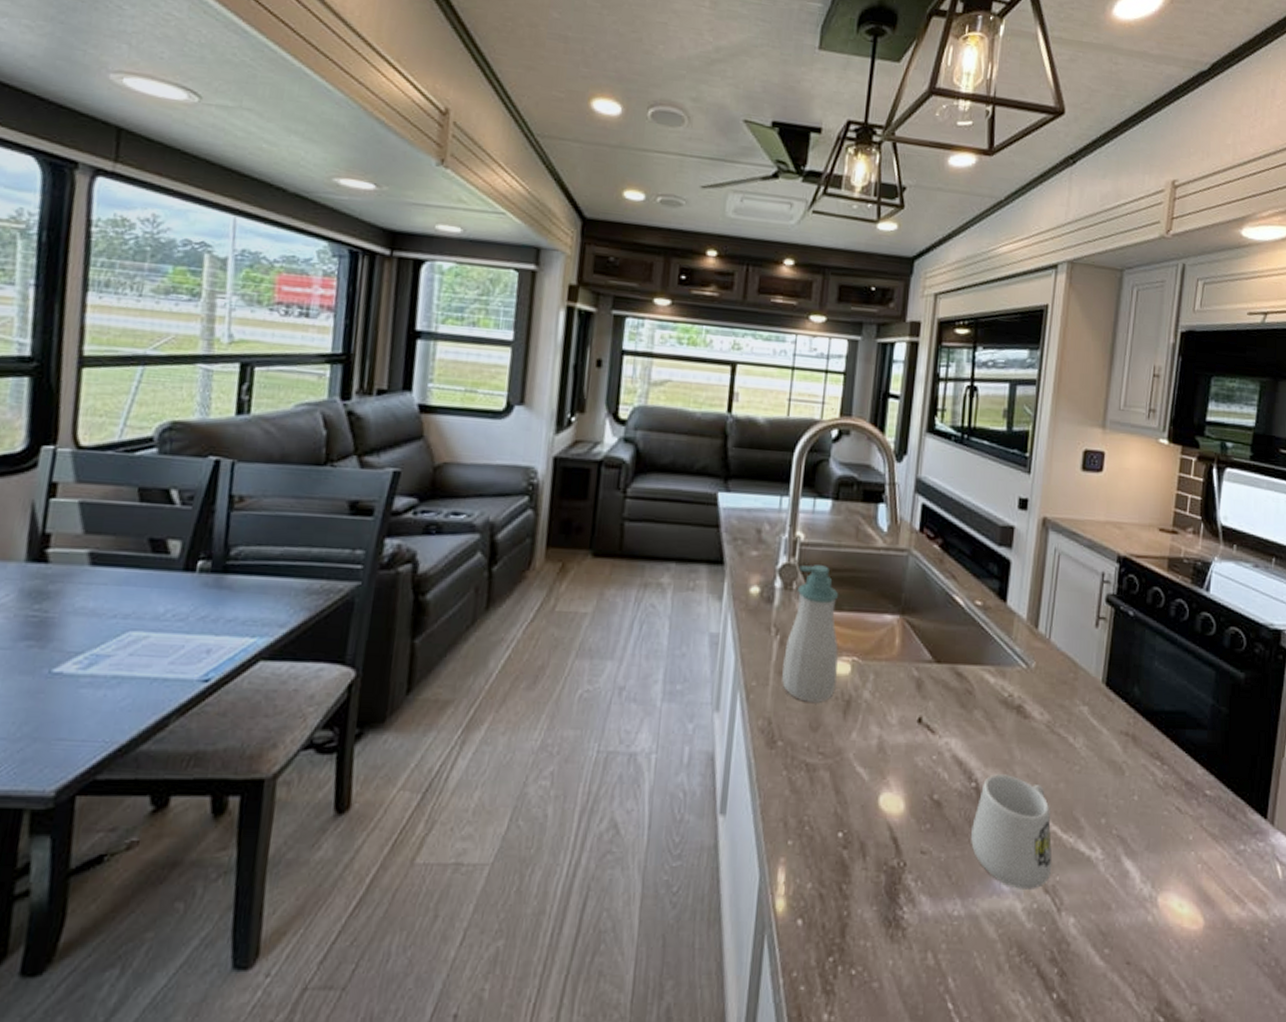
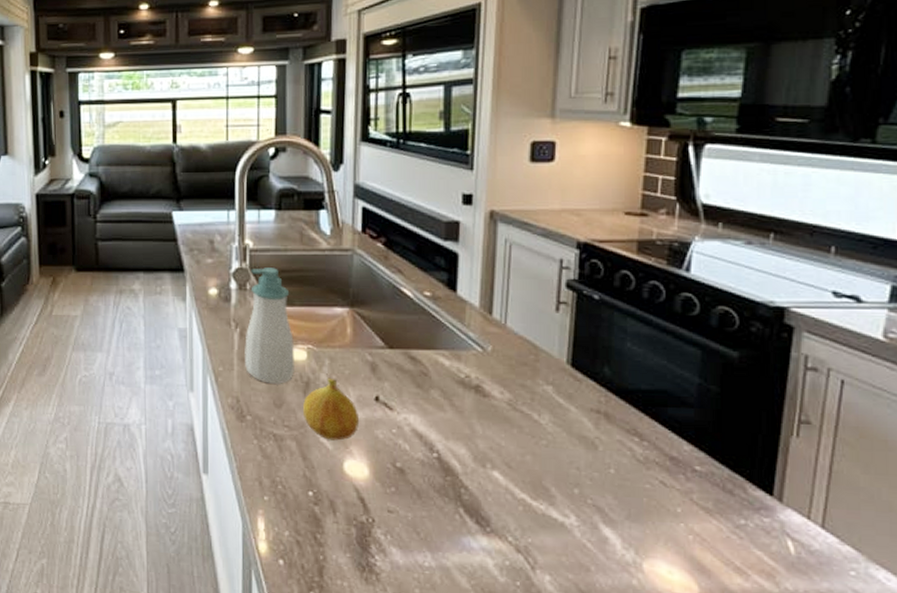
fruit: none [841,695,900,770] -> present [303,377,360,441]
mug: present [971,774,1052,889] -> none [437,446,523,549]

